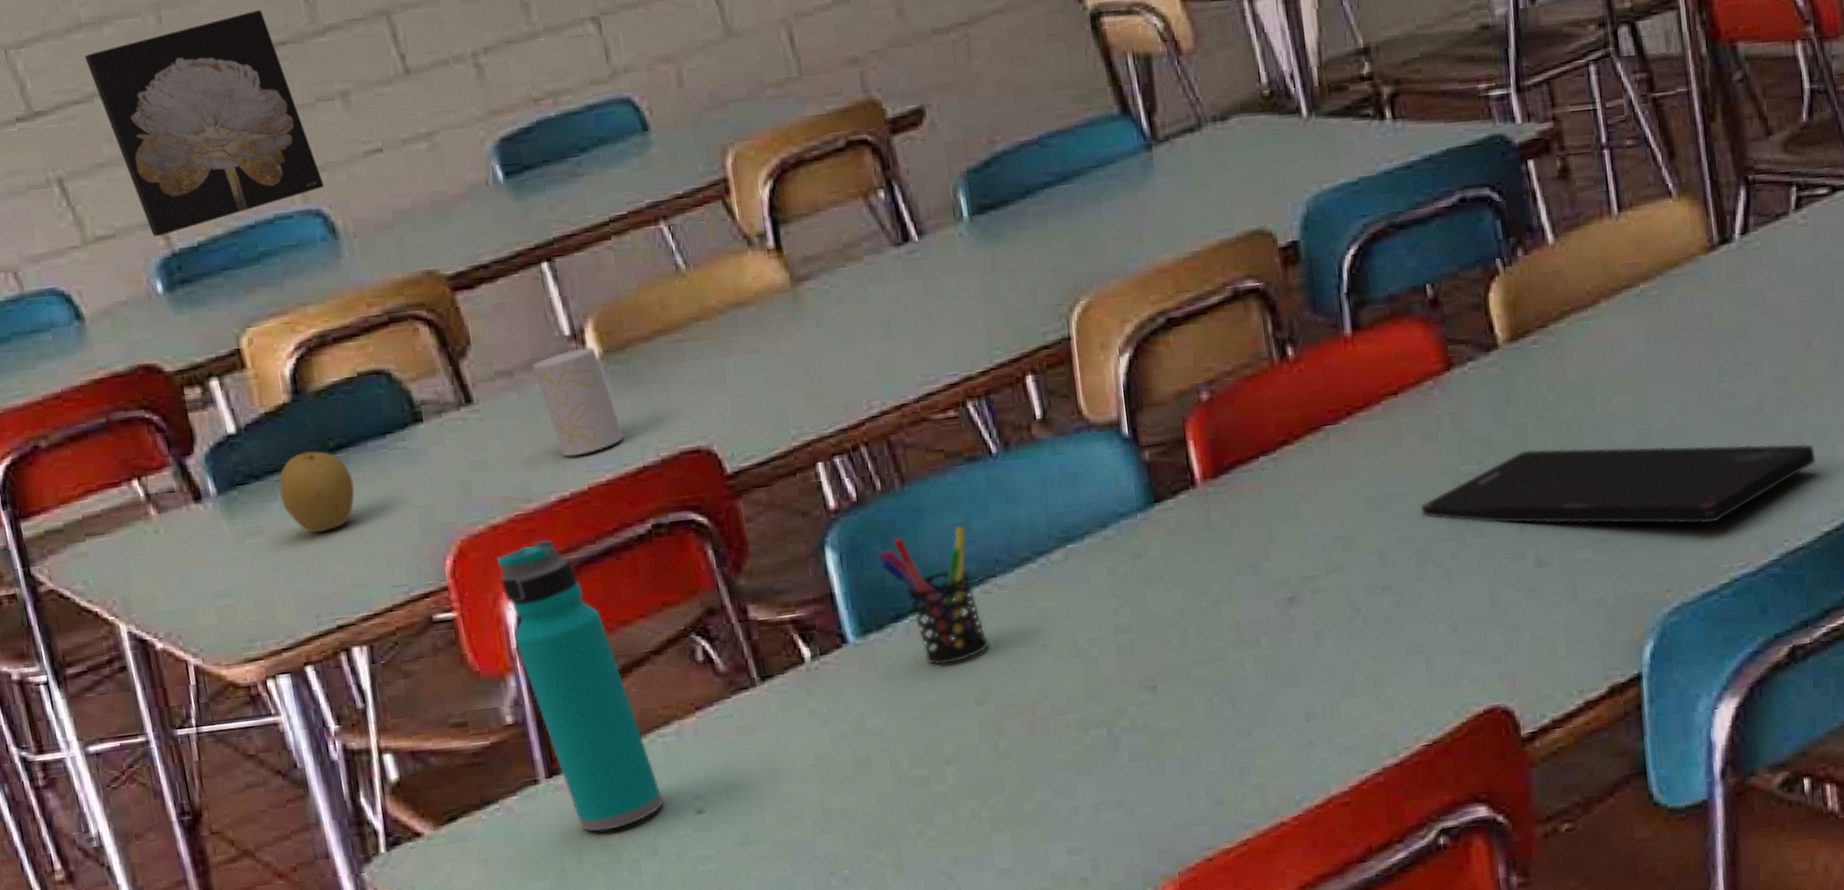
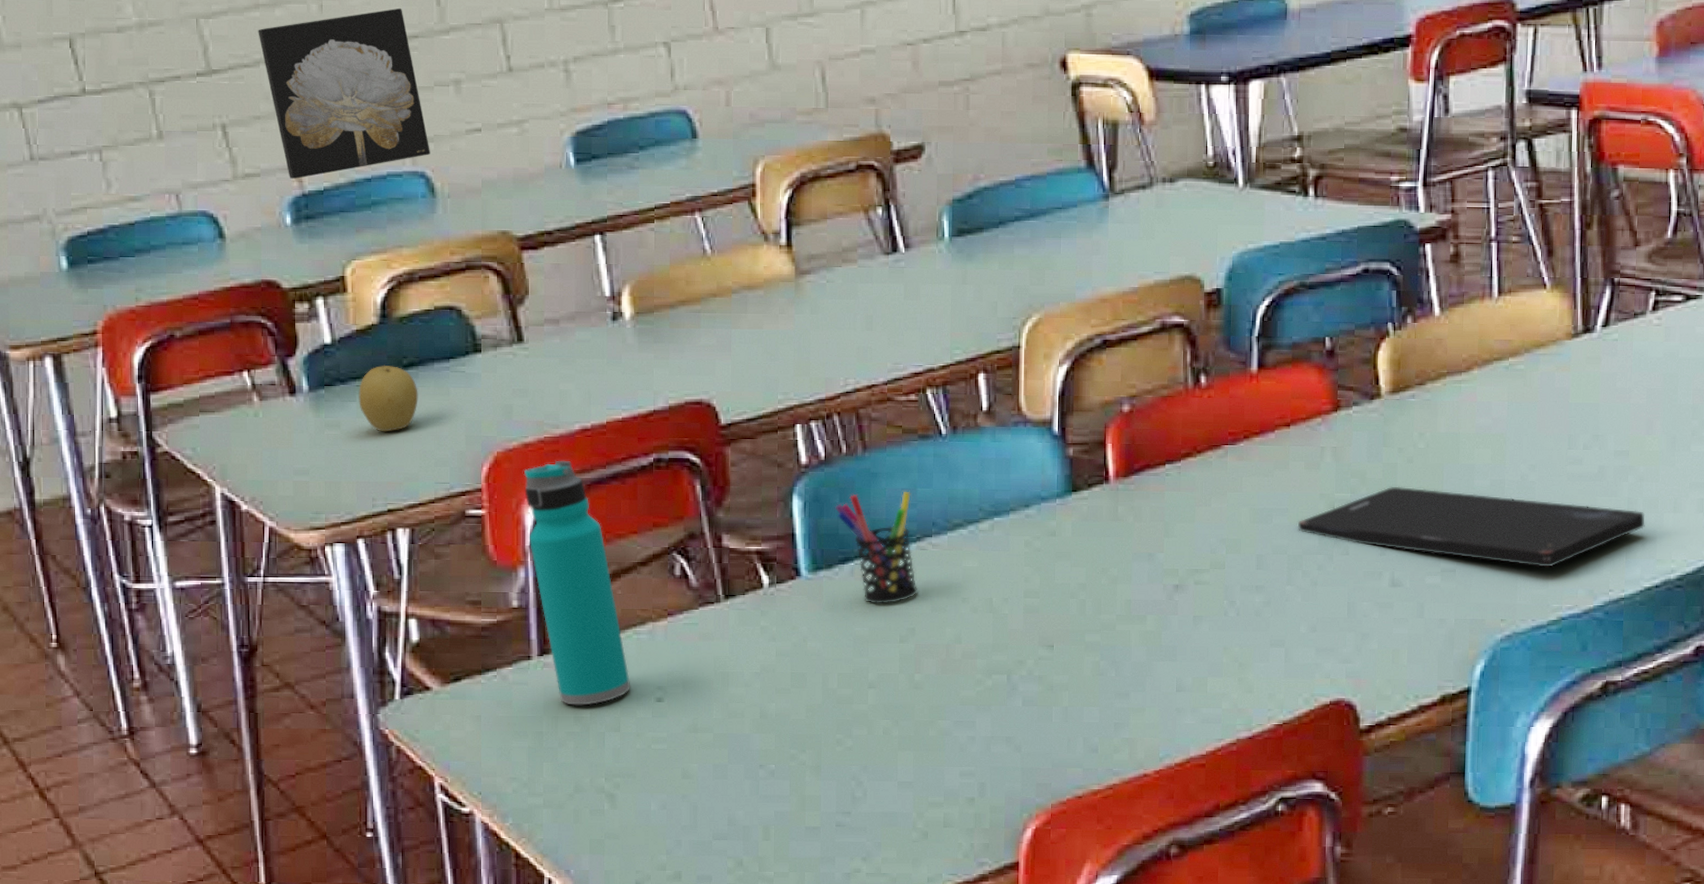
cup: present [532,347,624,457] -> none [575,308,642,395]

